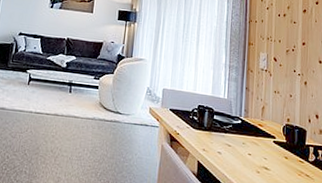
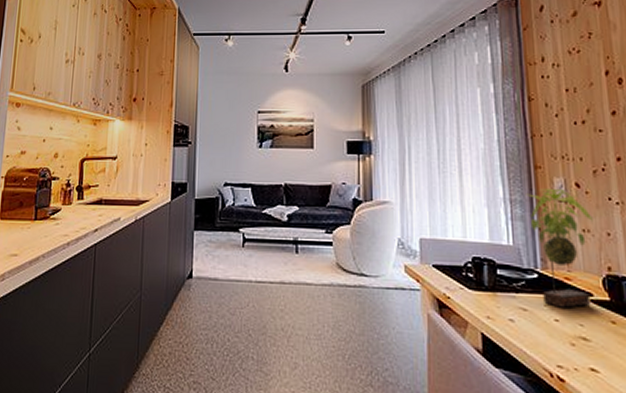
plant: none [239,60,282,146] -> present [525,189,593,308]

